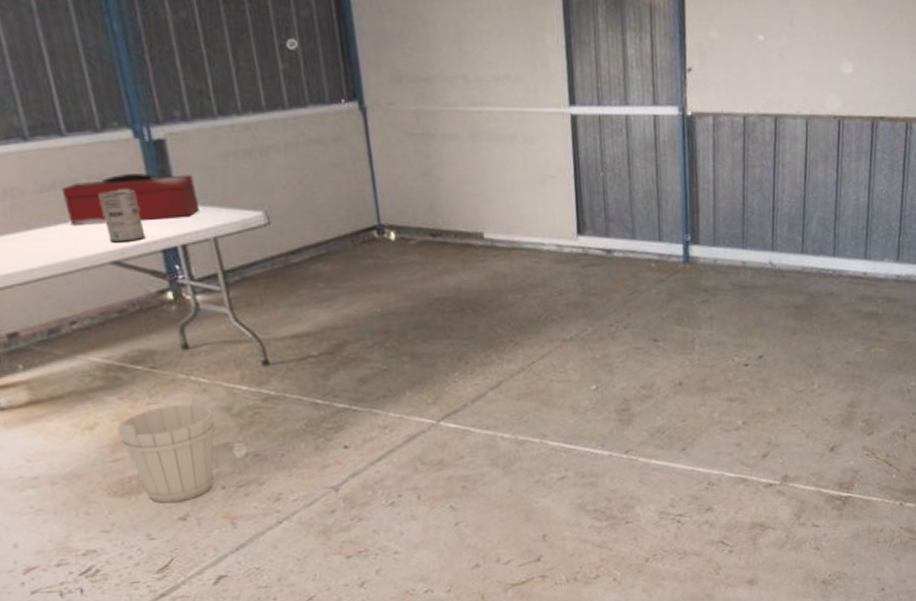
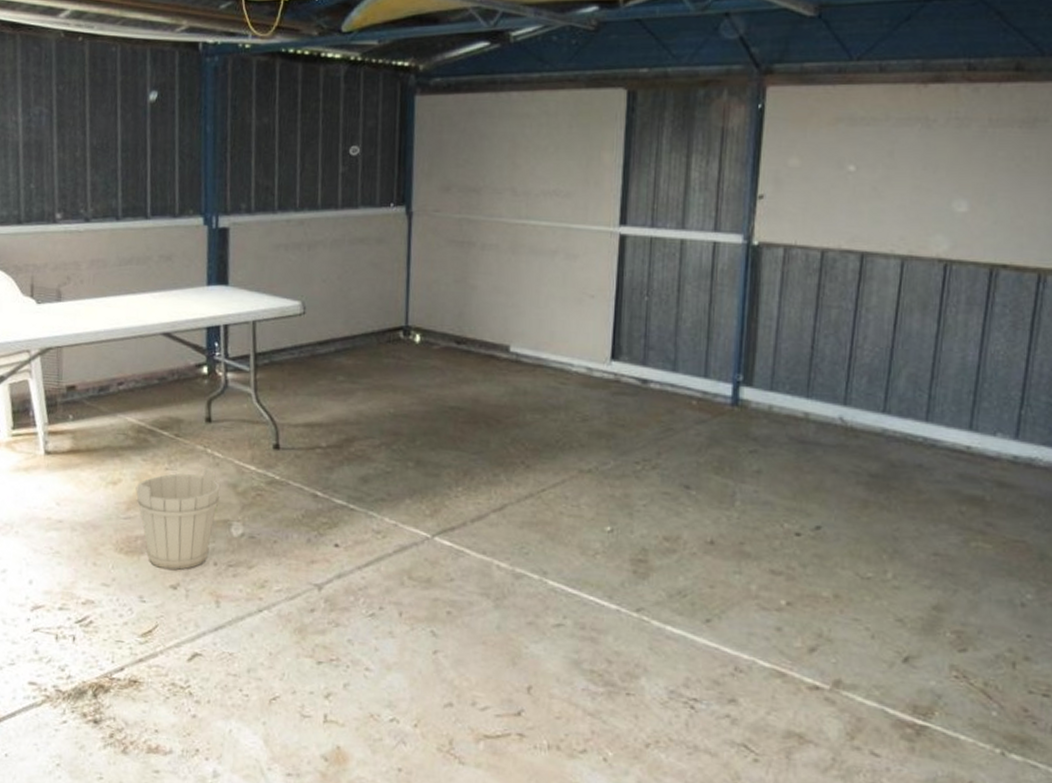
toolbox: present [61,173,201,227] -> none [136,256,247,300]
paint can: present [98,190,146,243] -> none [164,270,196,317]

